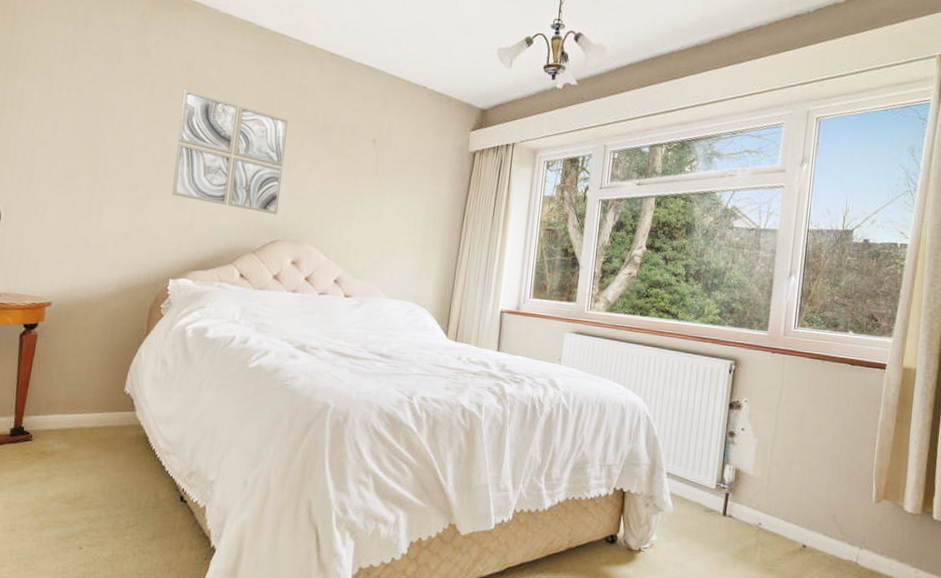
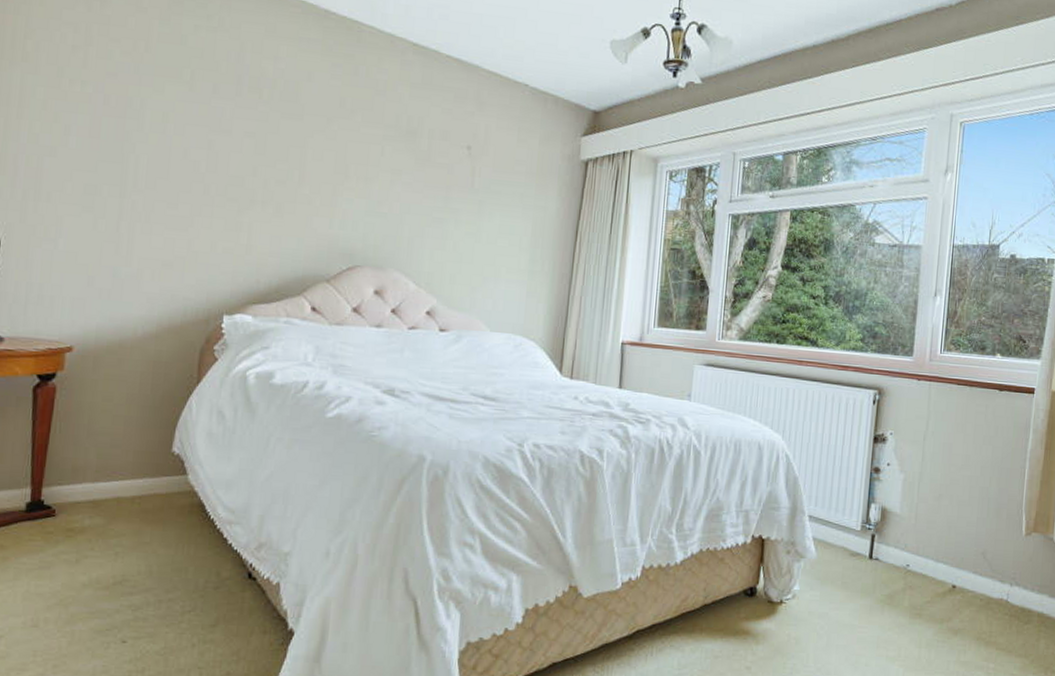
wall art: present [172,89,288,215] -> none [222,85,364,236]

